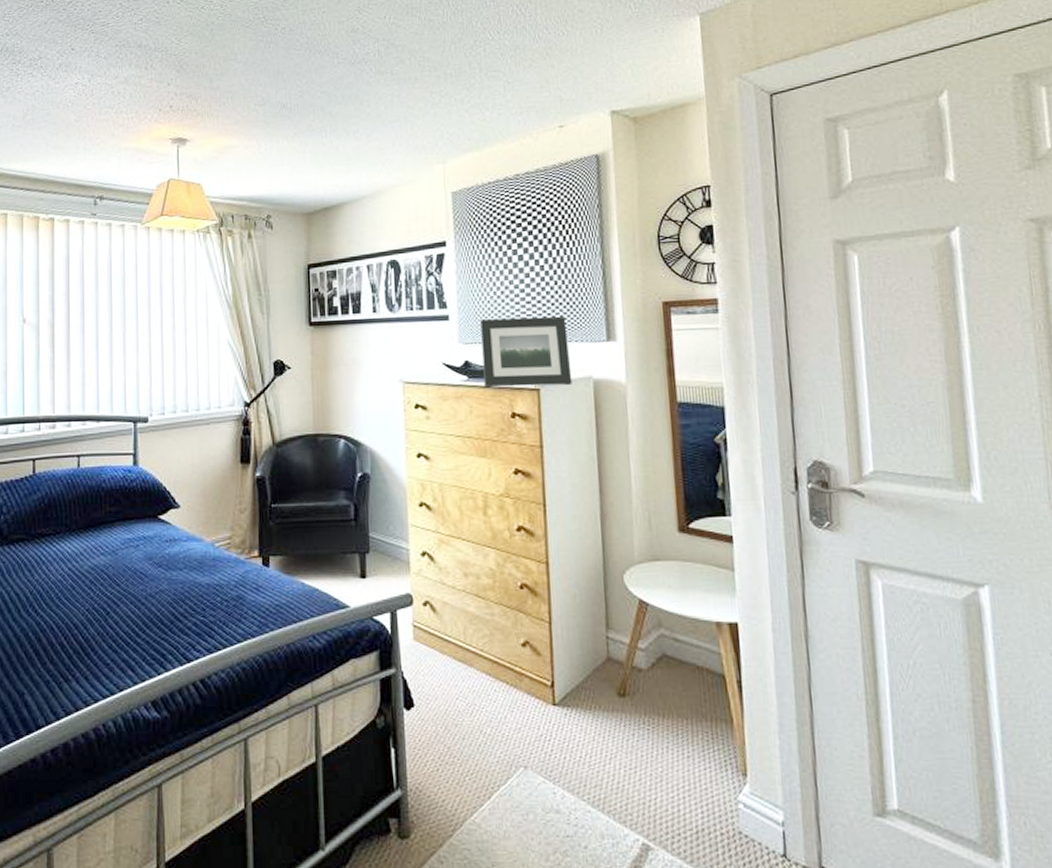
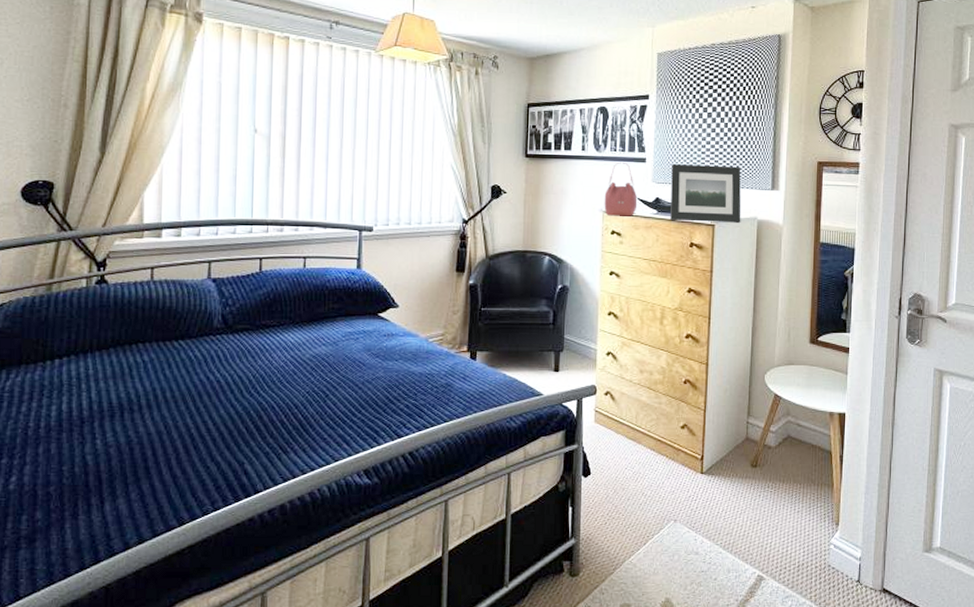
handbag: none [403,322,444,387] -> present [604,162,638,216]

